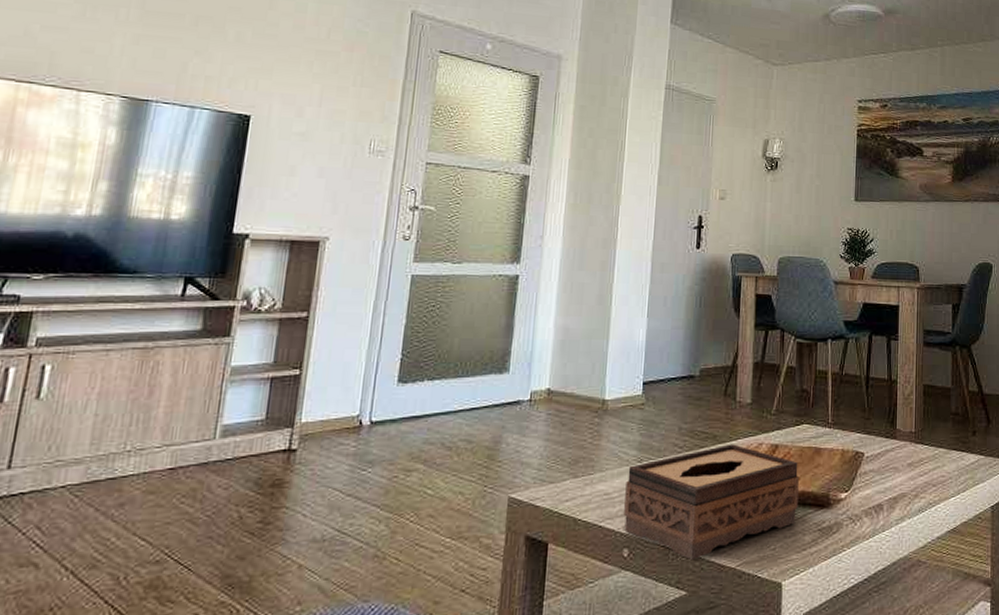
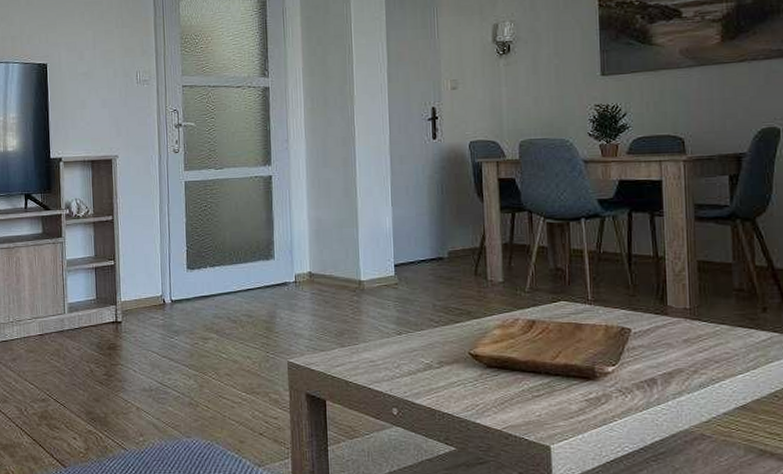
tissue box: present [624,444,799,559] -> none [388,319,561,420]

